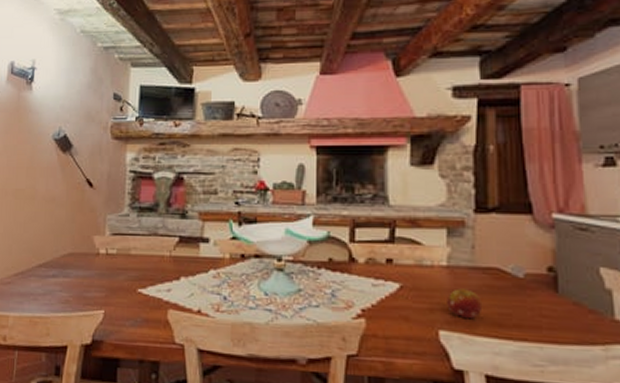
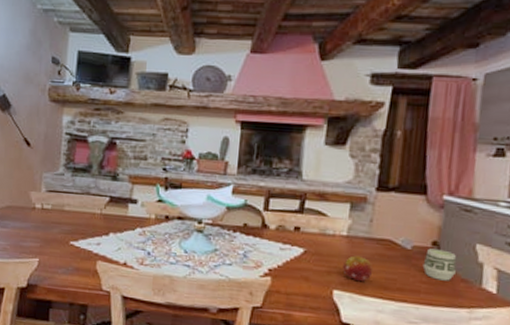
cup: none [540,275,580,313] -> present [422,248,457,281]

